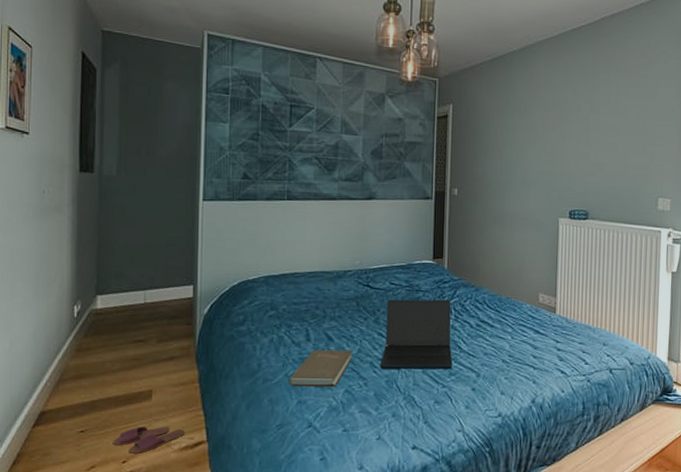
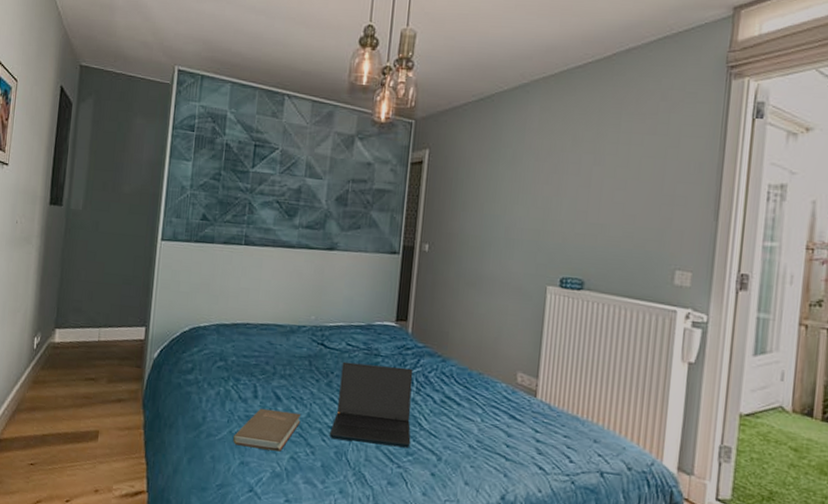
slippers: present [112,426,185,453] -> none [58,467,127,495]

